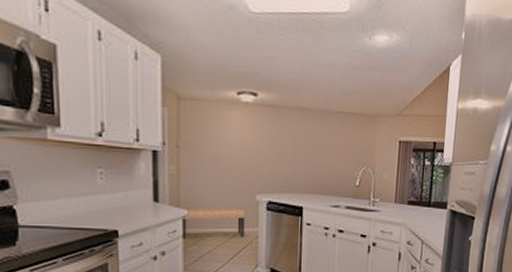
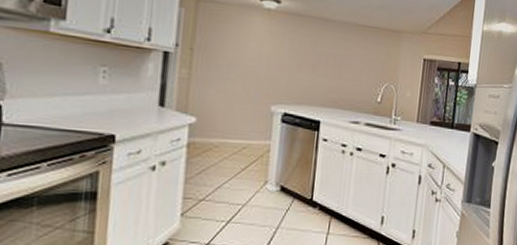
bench: present [182,207,246,239] -> none [186,114,259,150]

